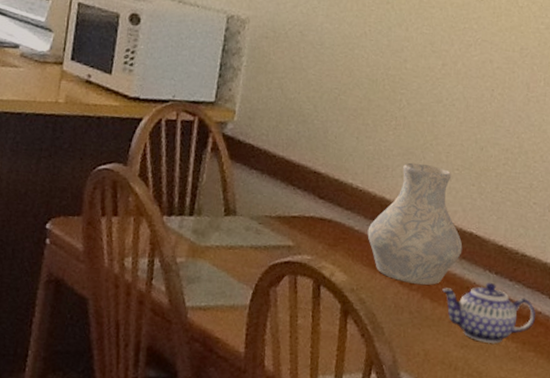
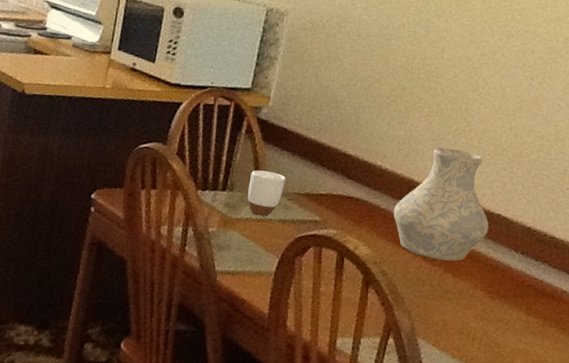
mug: none [216,191,256,243] -> present [247,170,286,217]
teapot: present [442,282,535,345] -> none [465,261,560,319]

